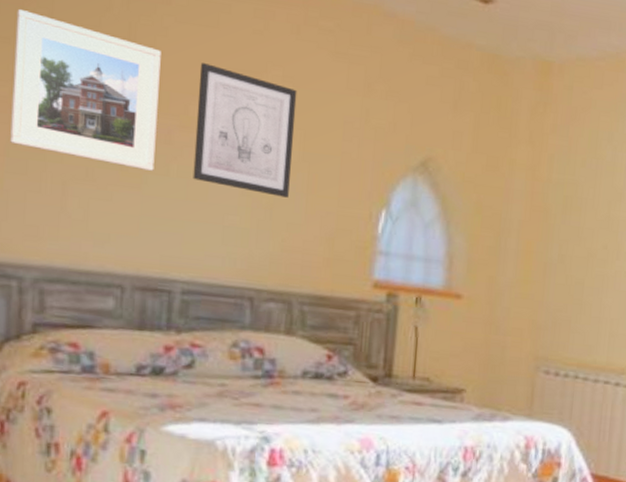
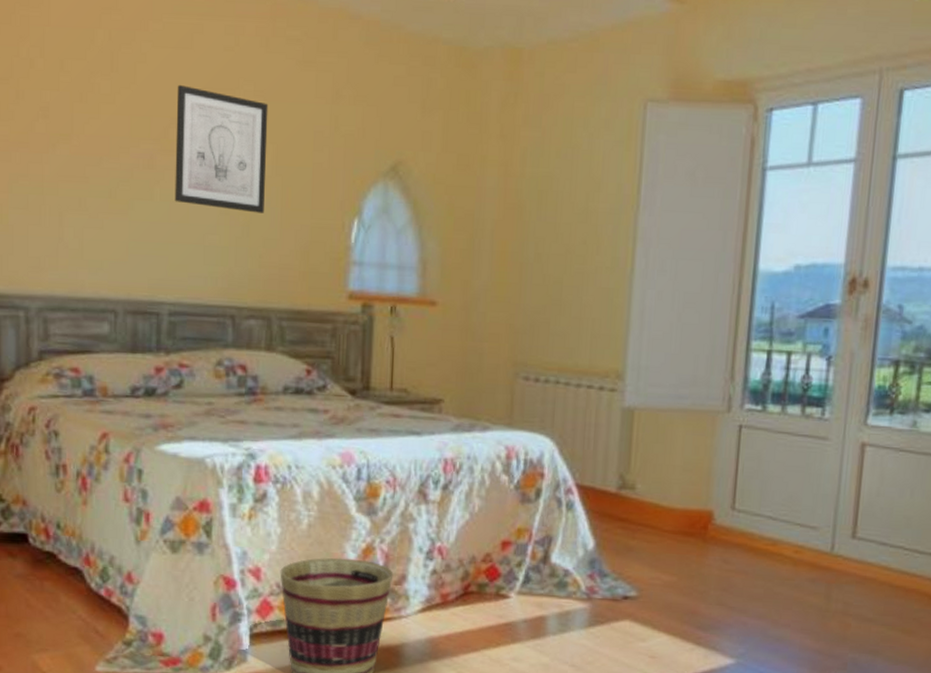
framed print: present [10,8,161,171] -> none [13,49,141,196]

